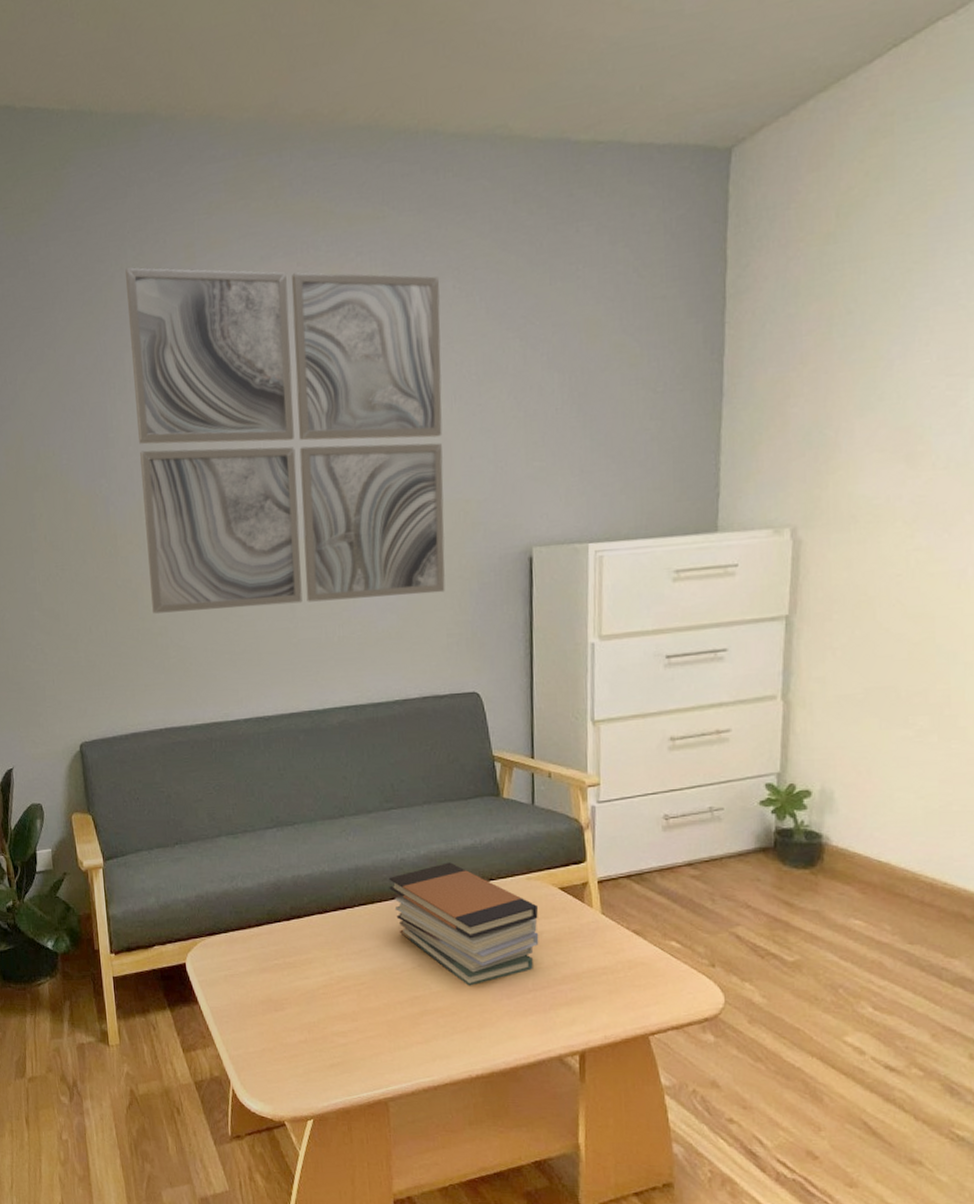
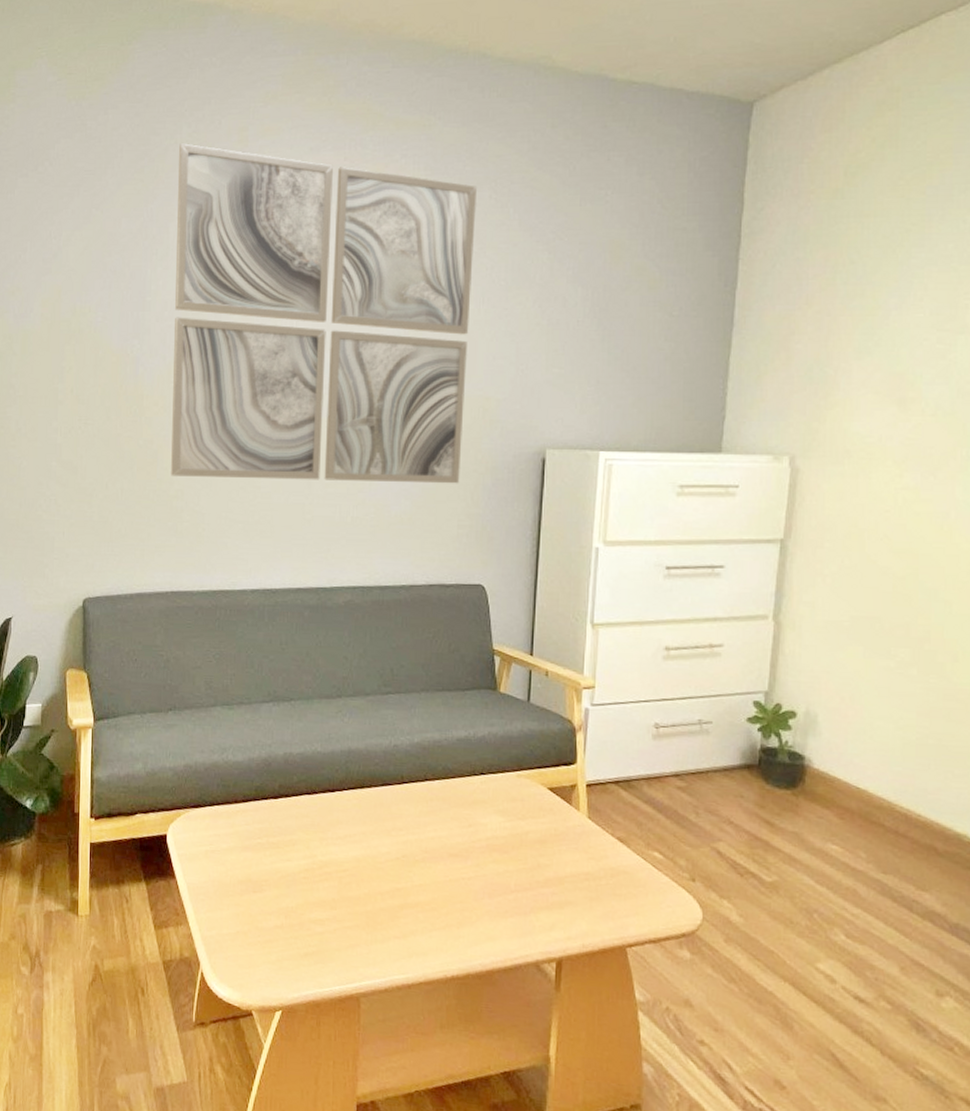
book stack: present [388,862,539,986] -> none [380,752,525,882]

